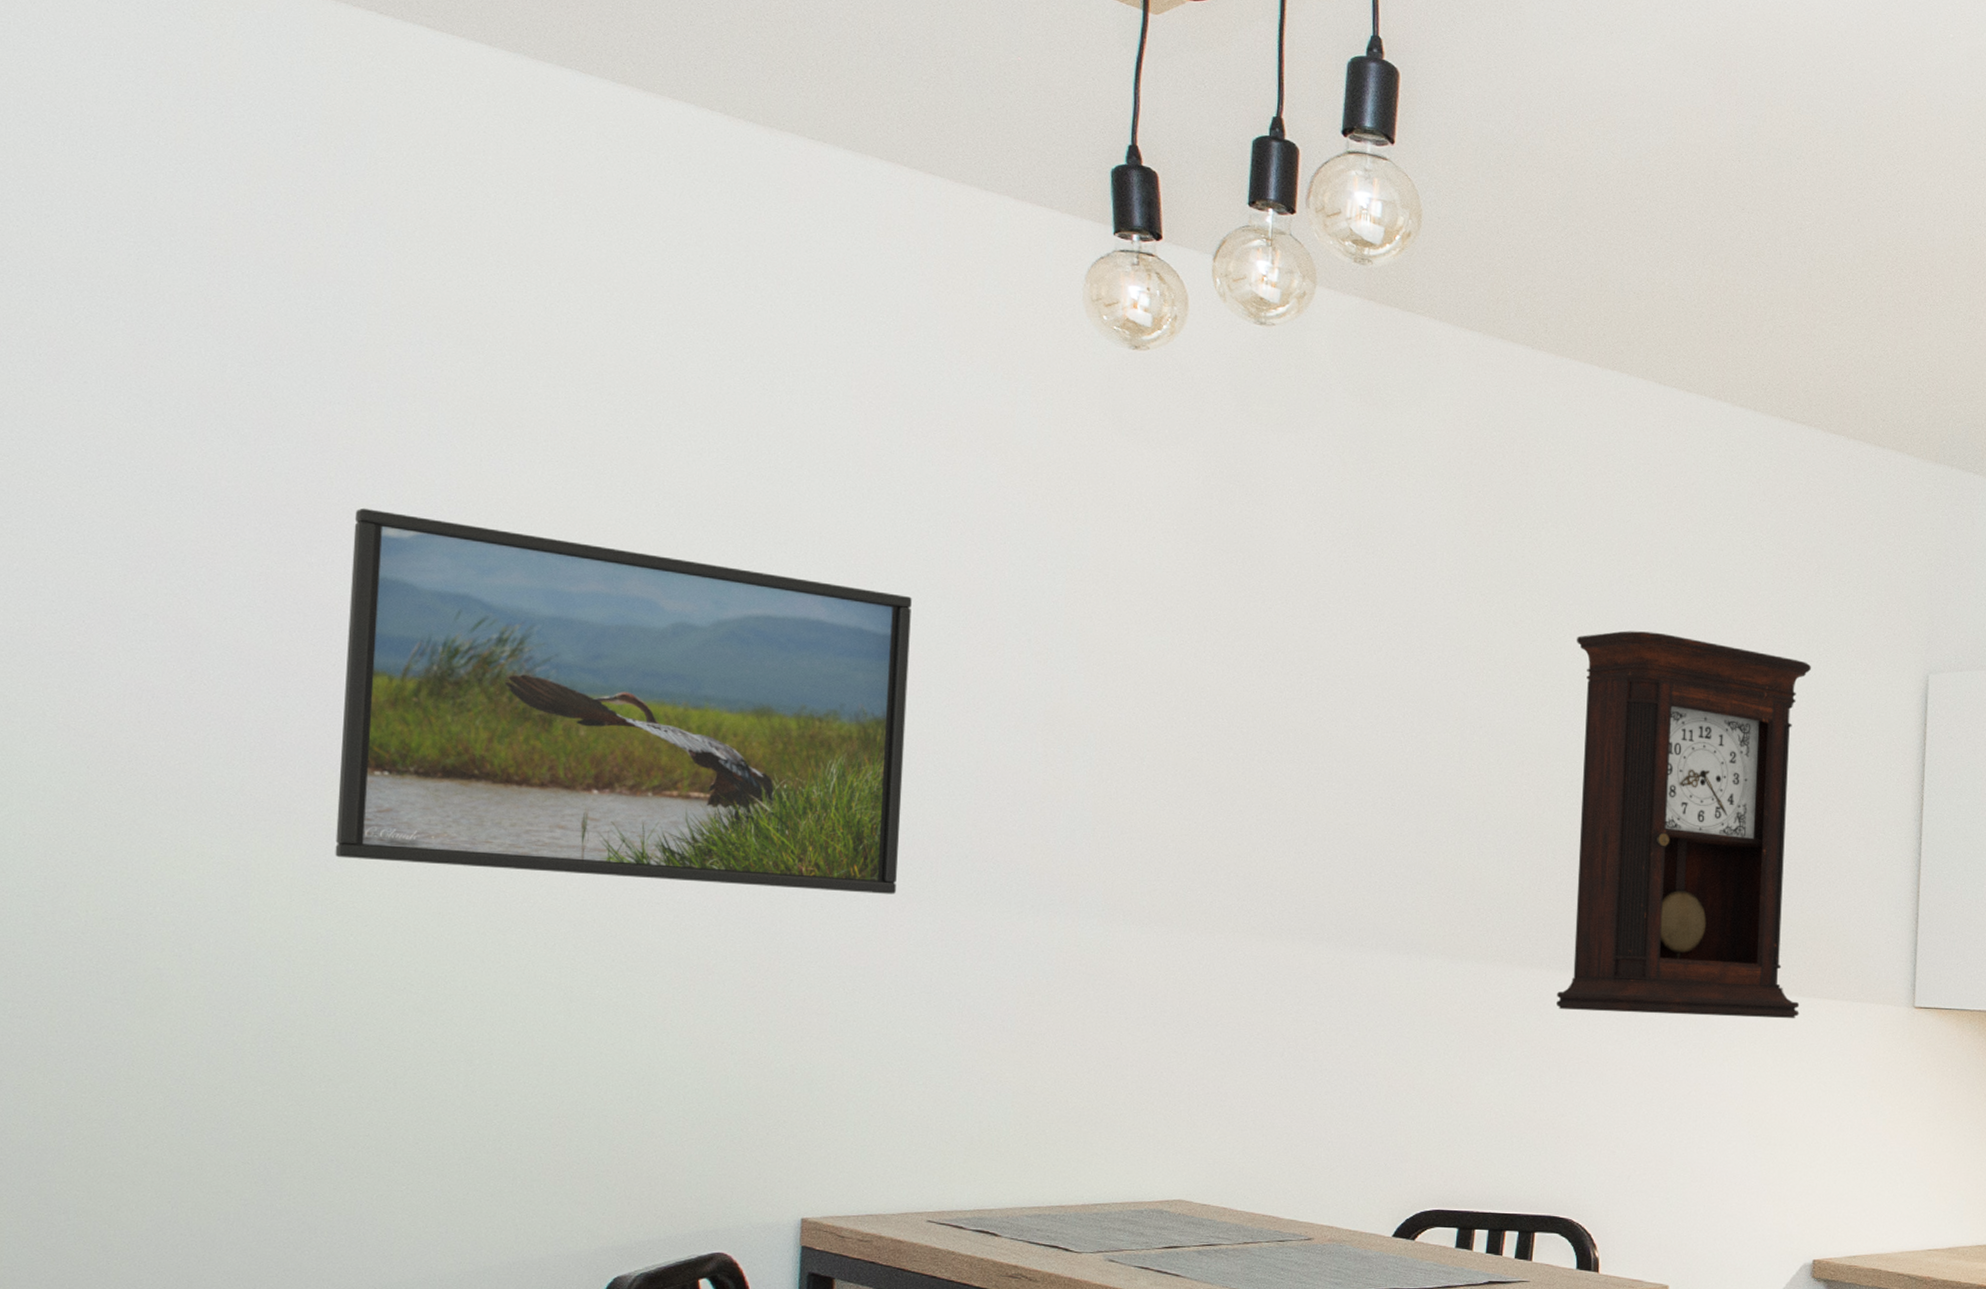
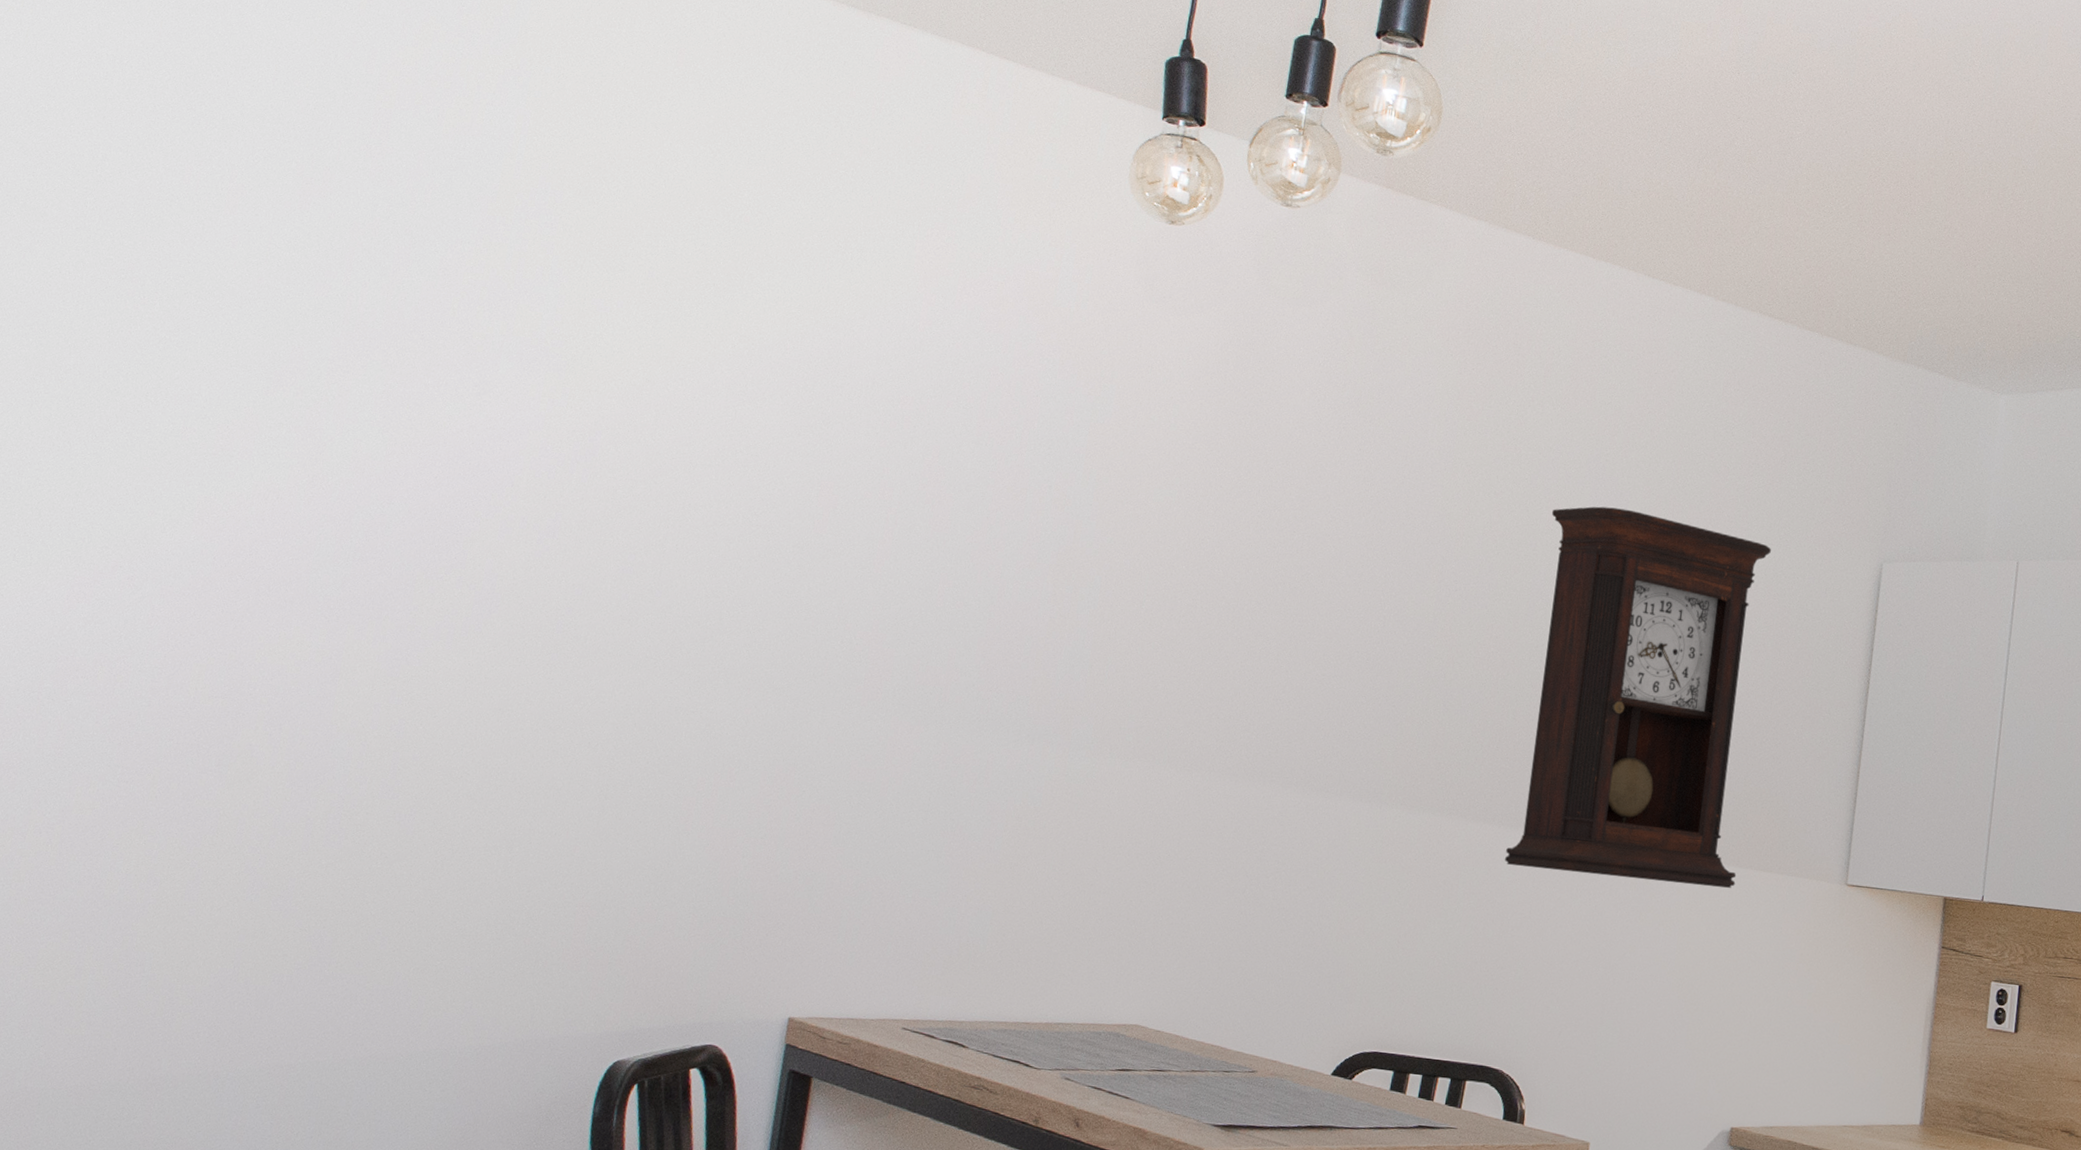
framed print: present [335,508,912,894] -> none [416,337,949,717]

